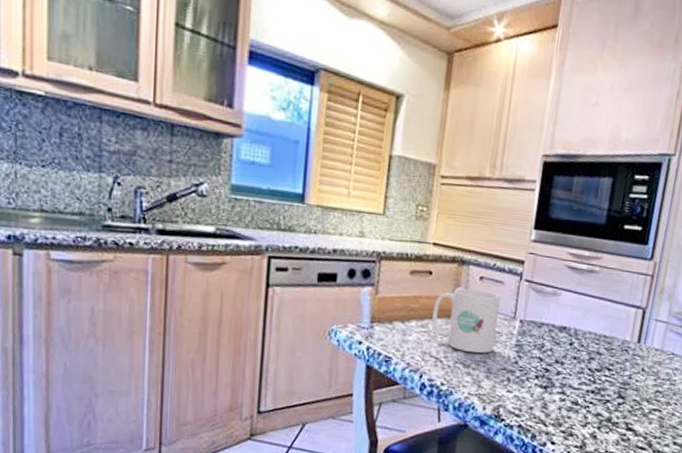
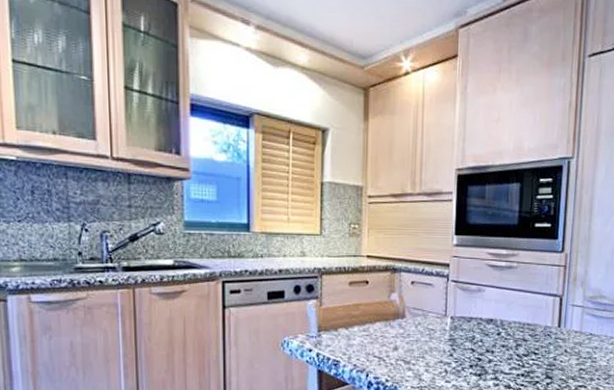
mug: present [432,288,501,354] -> none [372,293,432,350]

